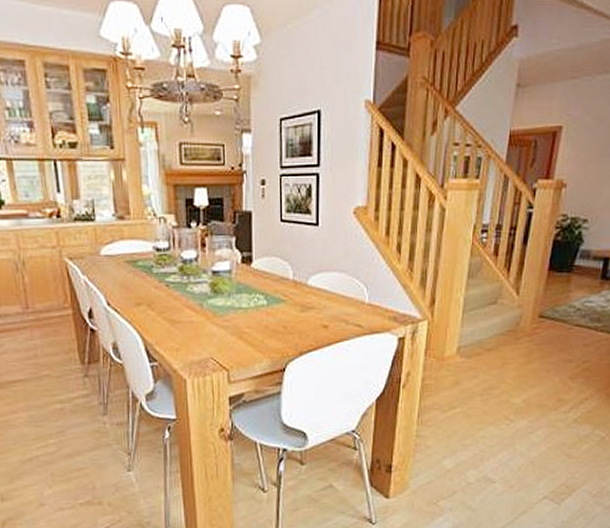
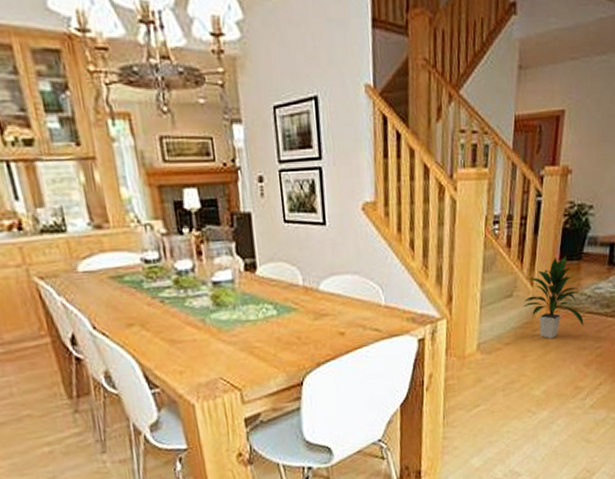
indoor plant: none [506,267,571,349] -> present [522,255,584,339]

